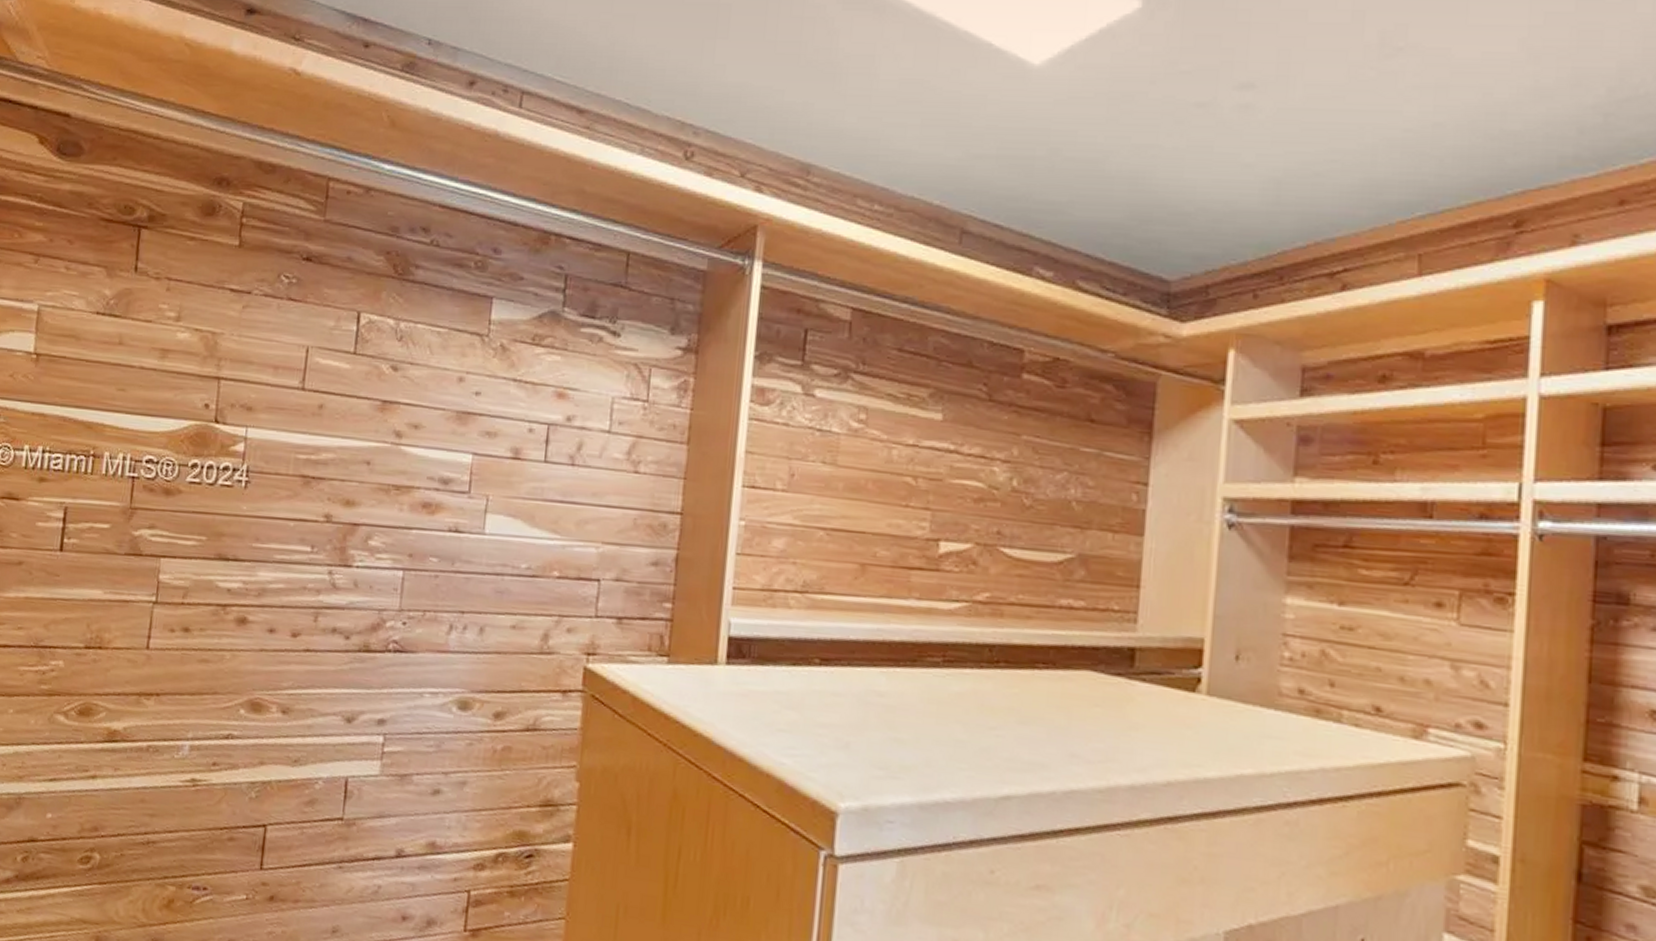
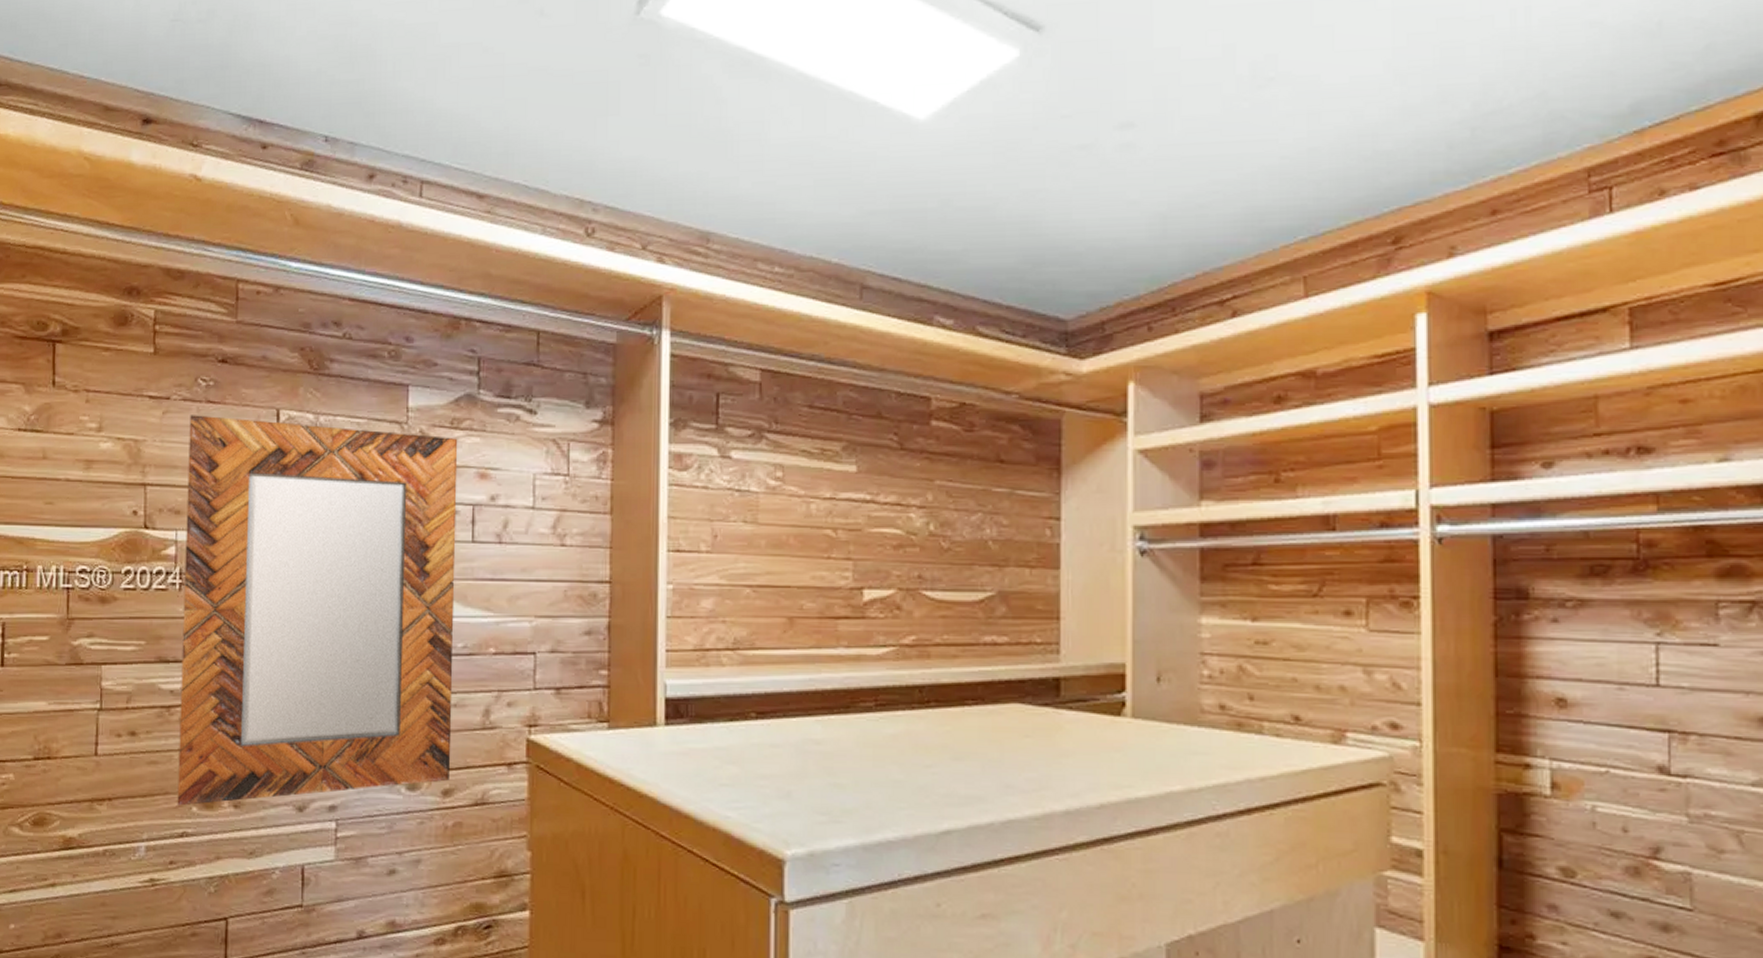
home mirror: none [225,311,539,708] -> present [177,415,458,806]

